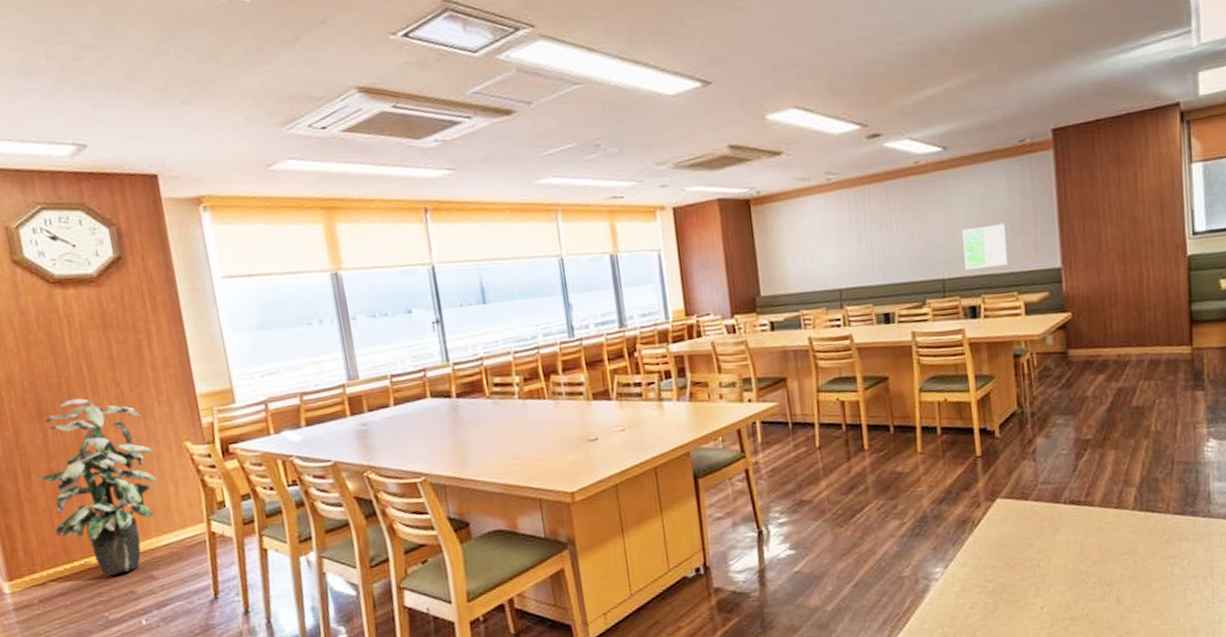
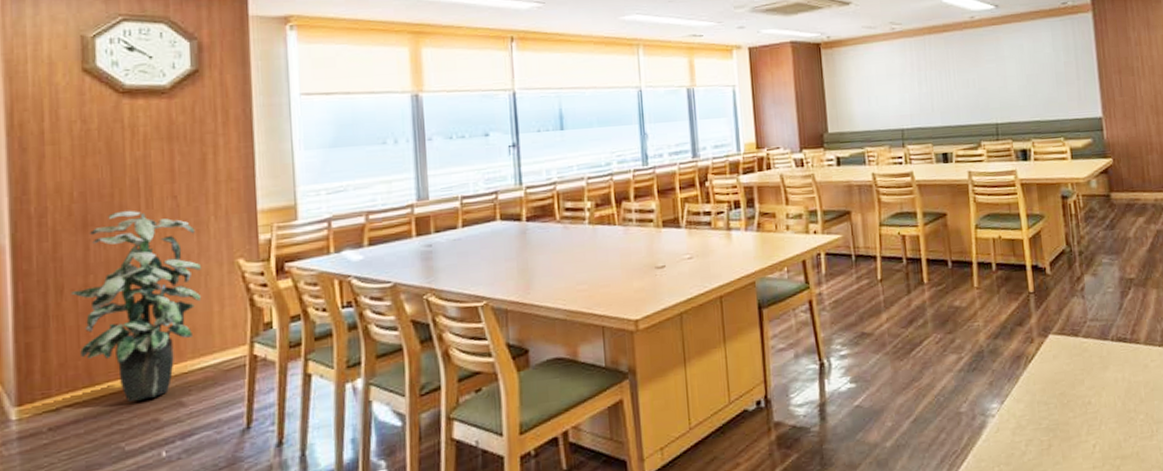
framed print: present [962,223,1007,270] -> none [1013,75,1054,116]

